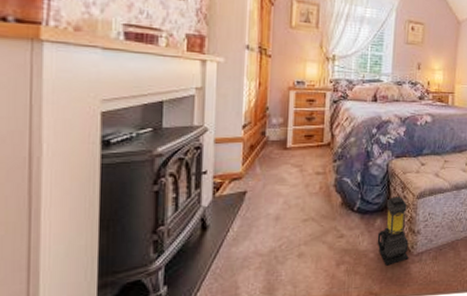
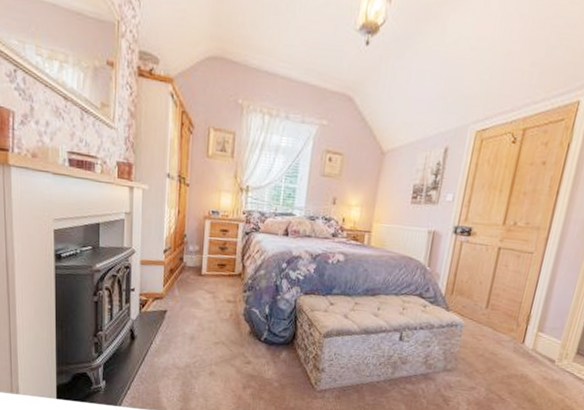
lantern: present [377,195,409,266] -> none [281,332,313,397]

